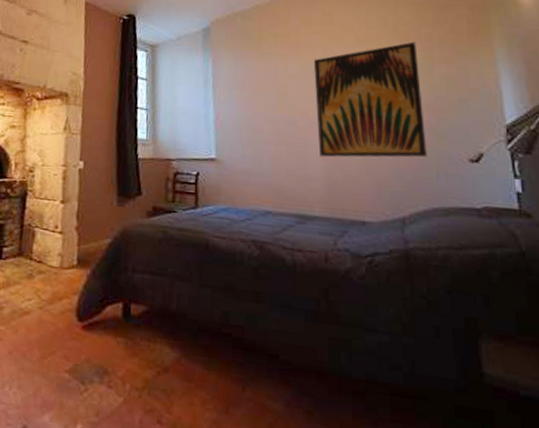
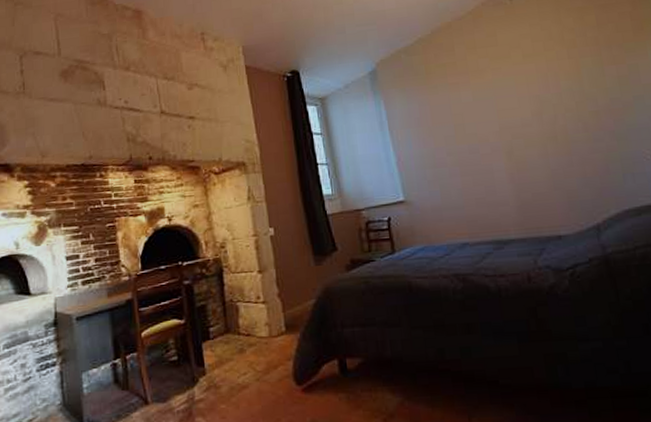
wall art: present [313,41,427,158] -> none [484,48,611,180]

